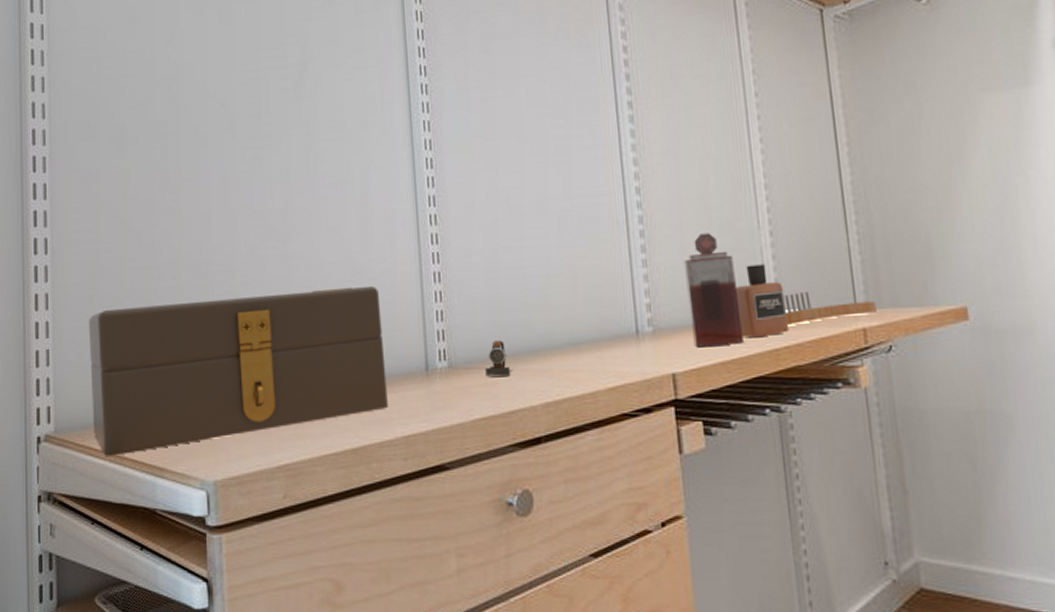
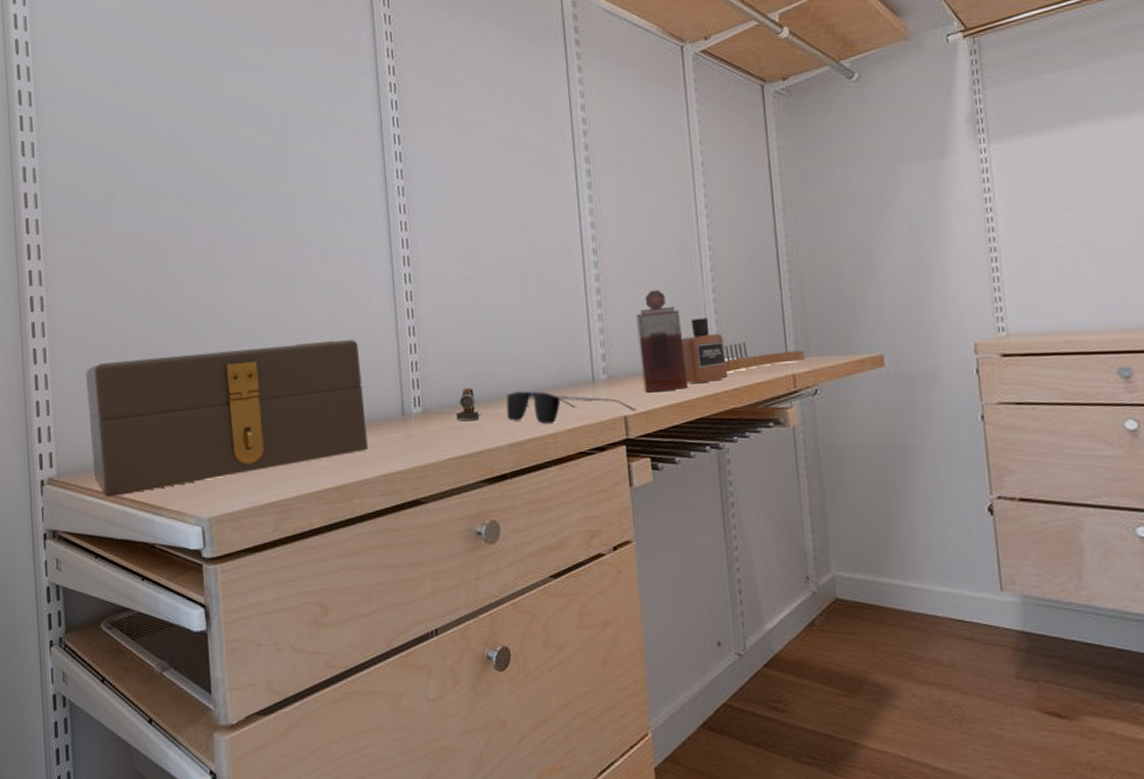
sunglasses: none [540,344,686,383] -> present [506,391,636,425]

